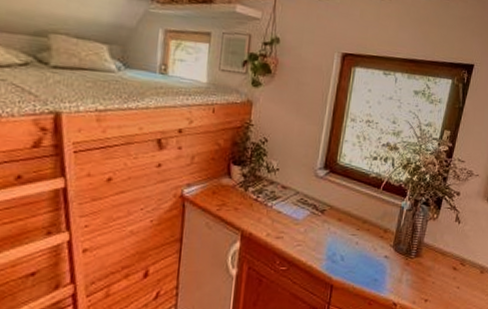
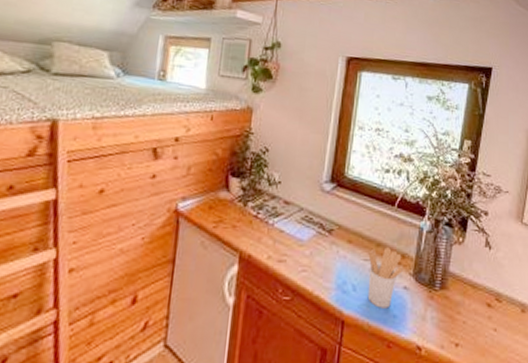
utensil holder: none [353,224,385,274] -> present [367,247,403,309]

